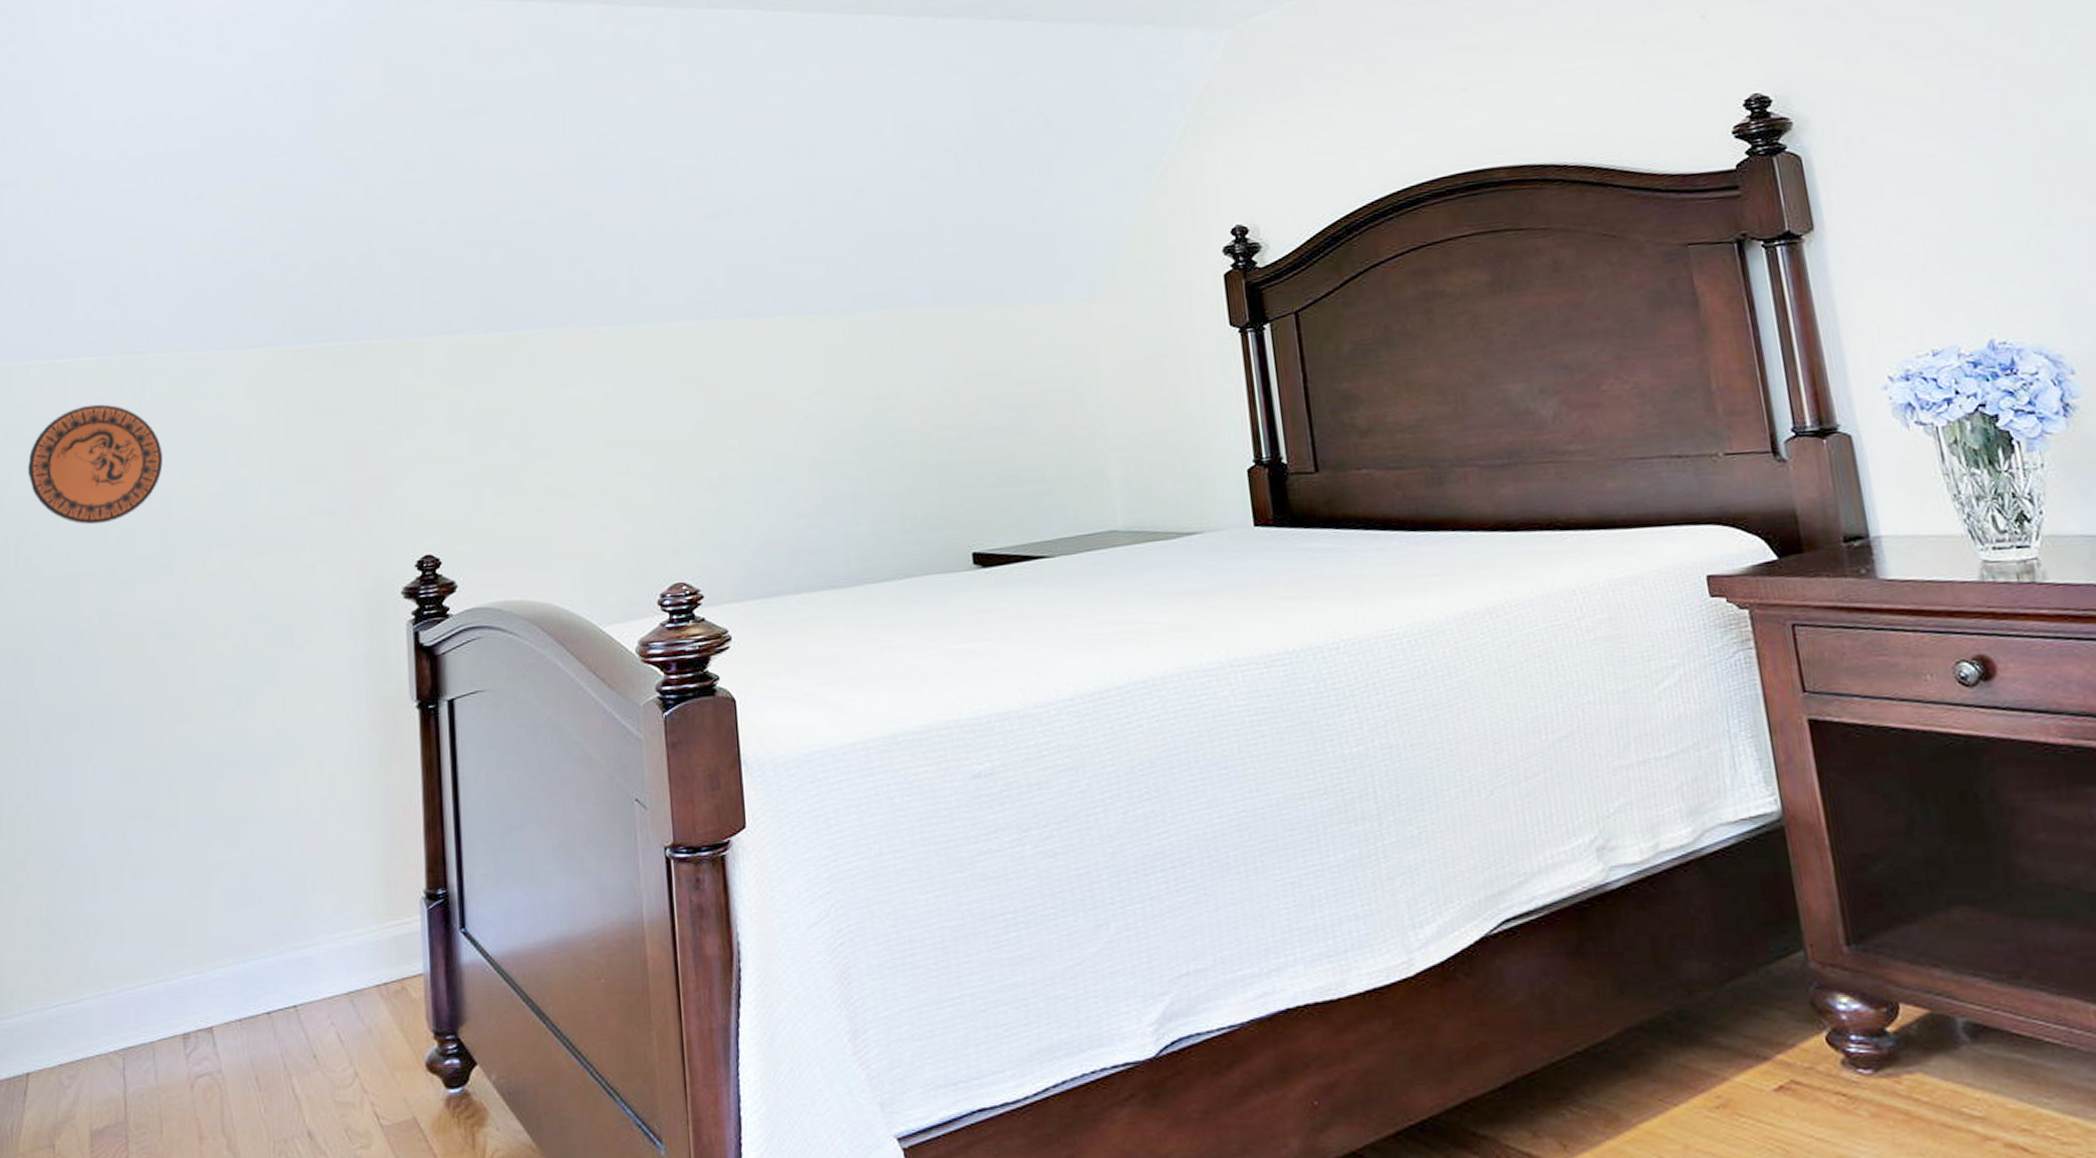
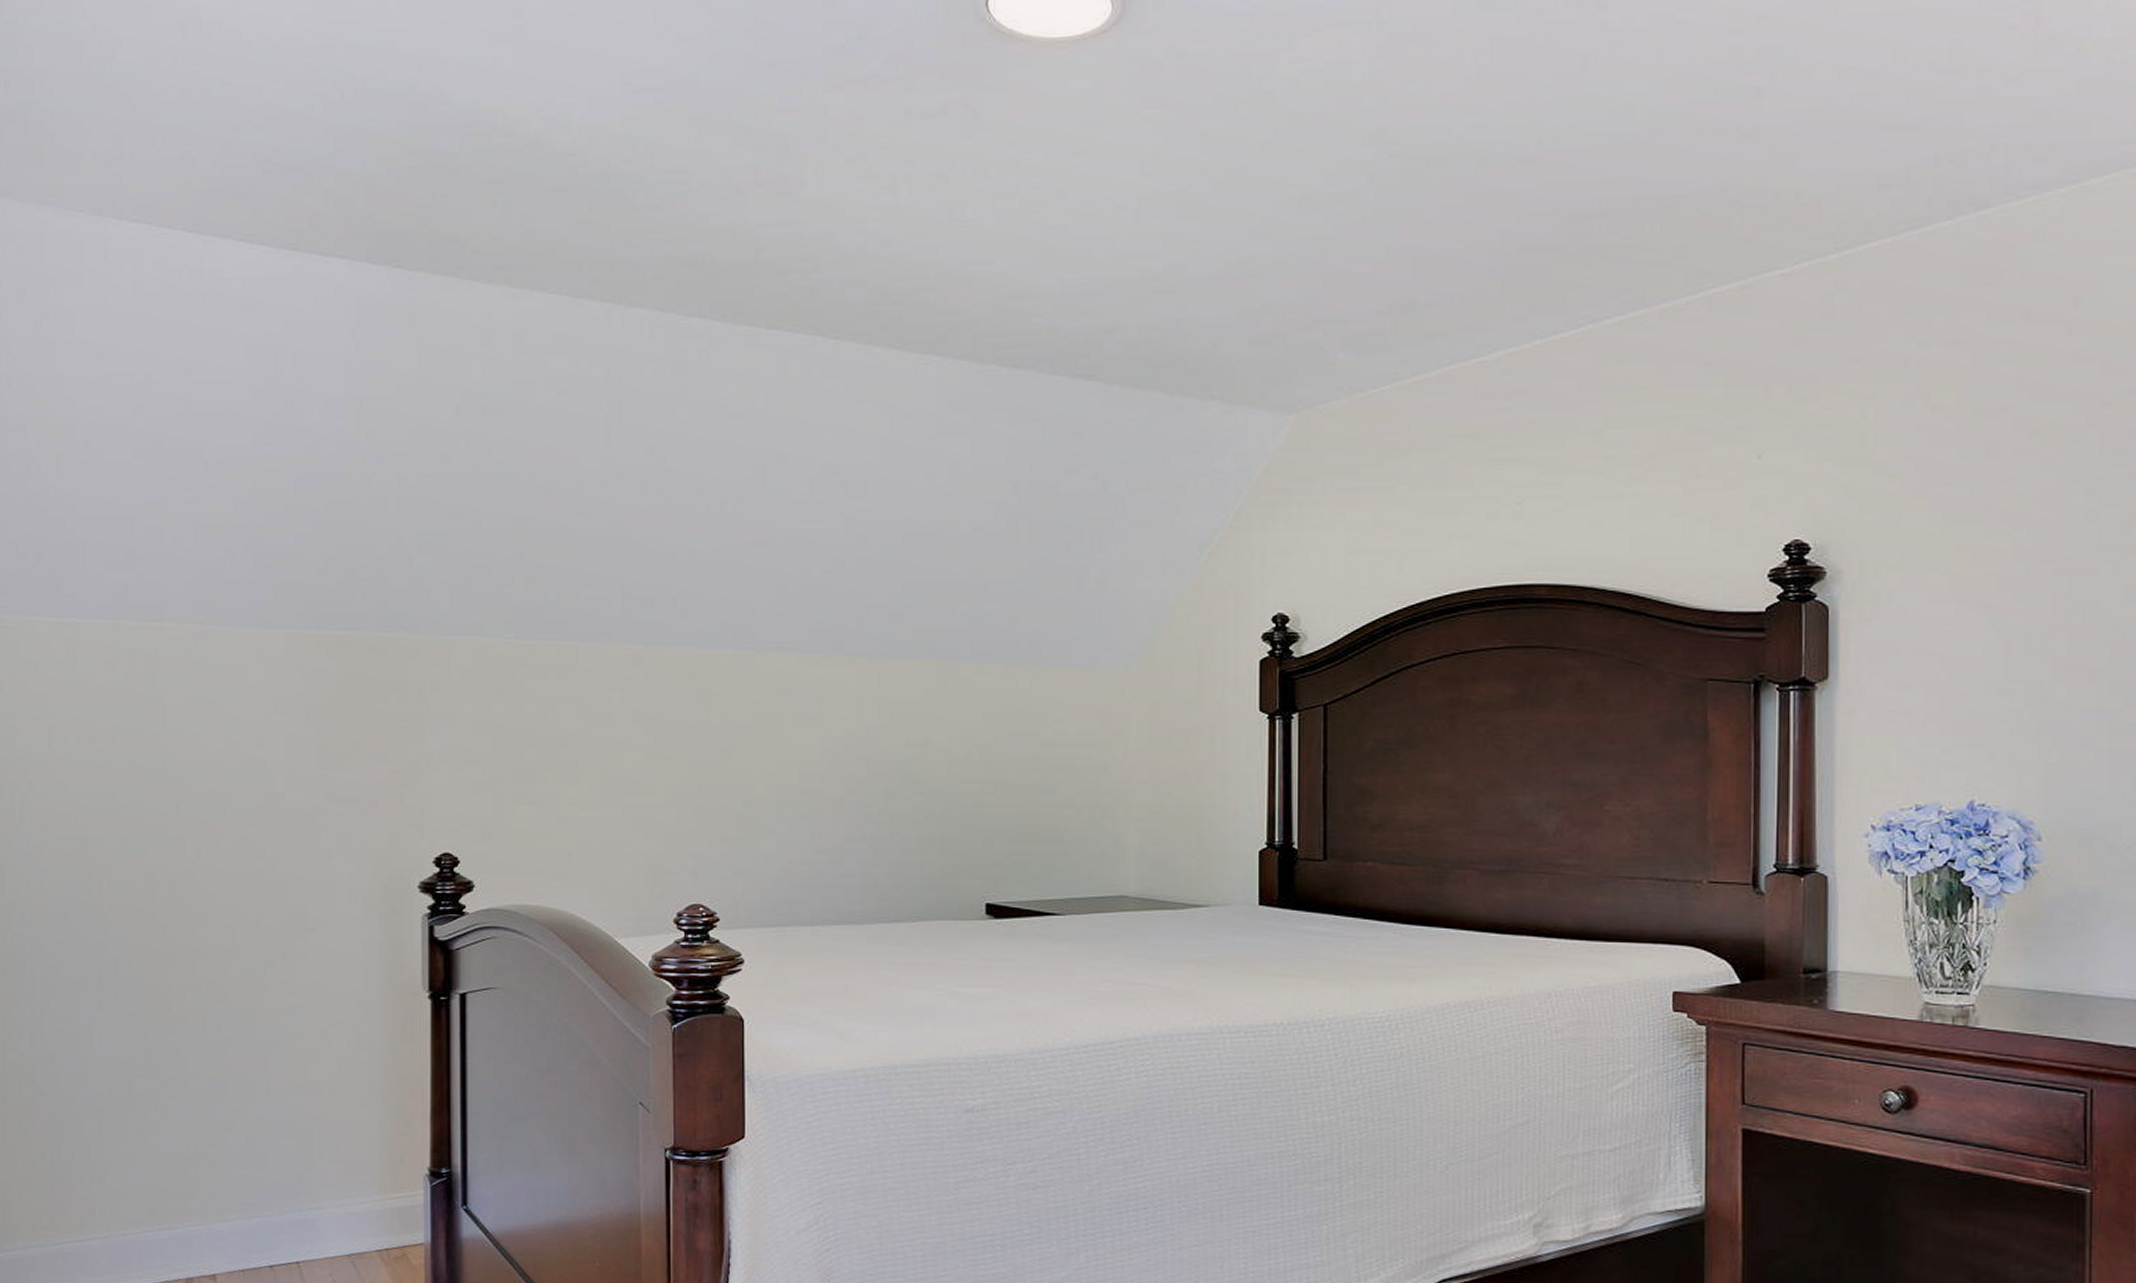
decorative plate: present [28,404,163,525] -> none [34,668,176,789]

